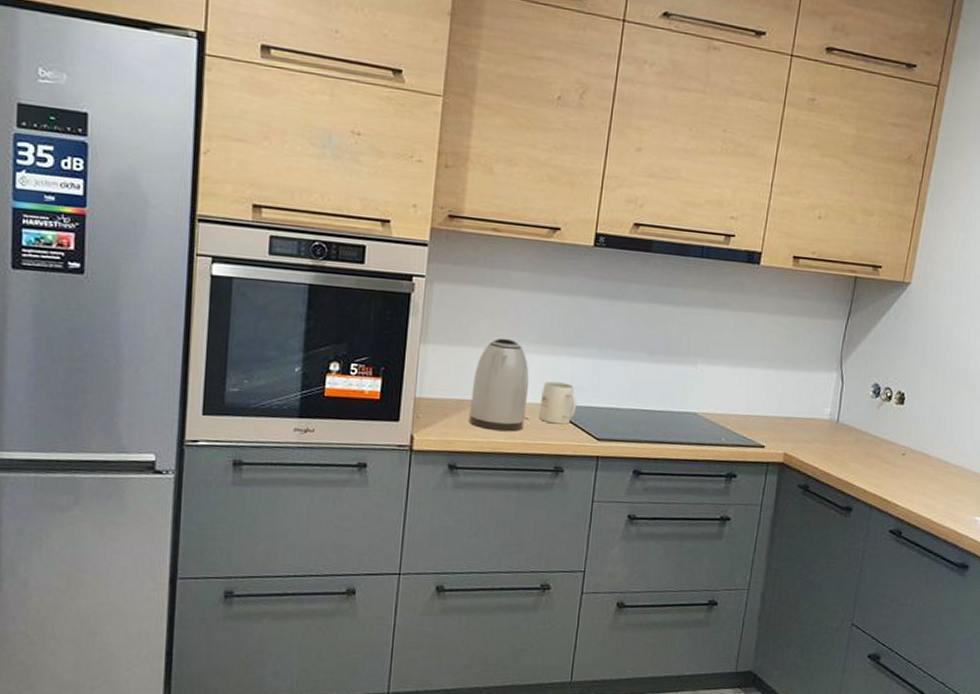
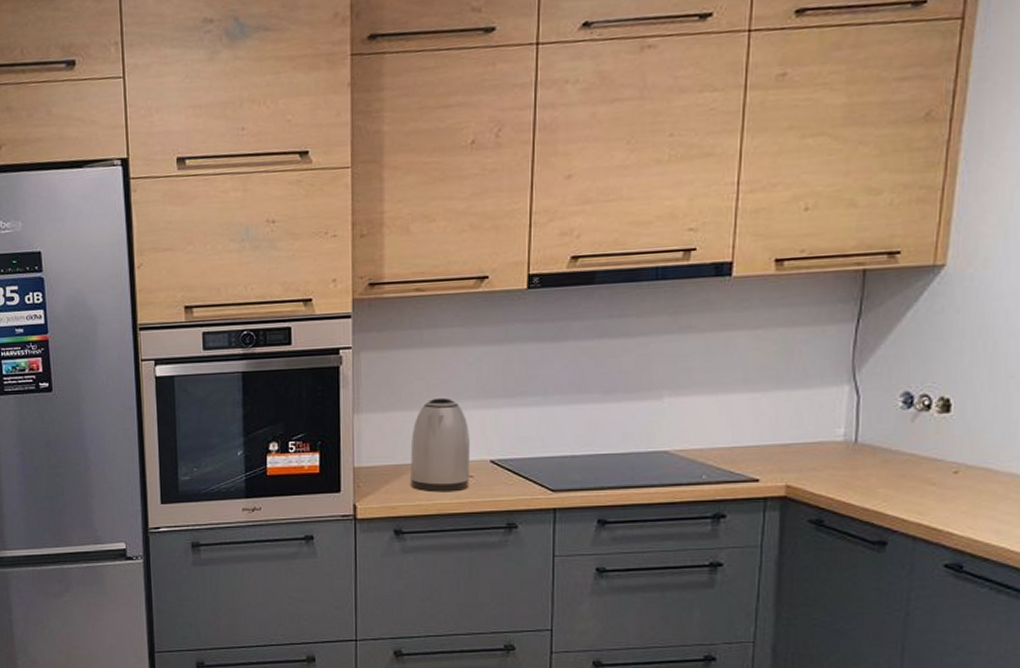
mug: present [539,381,577,425] -> none [484,435,525,479]

